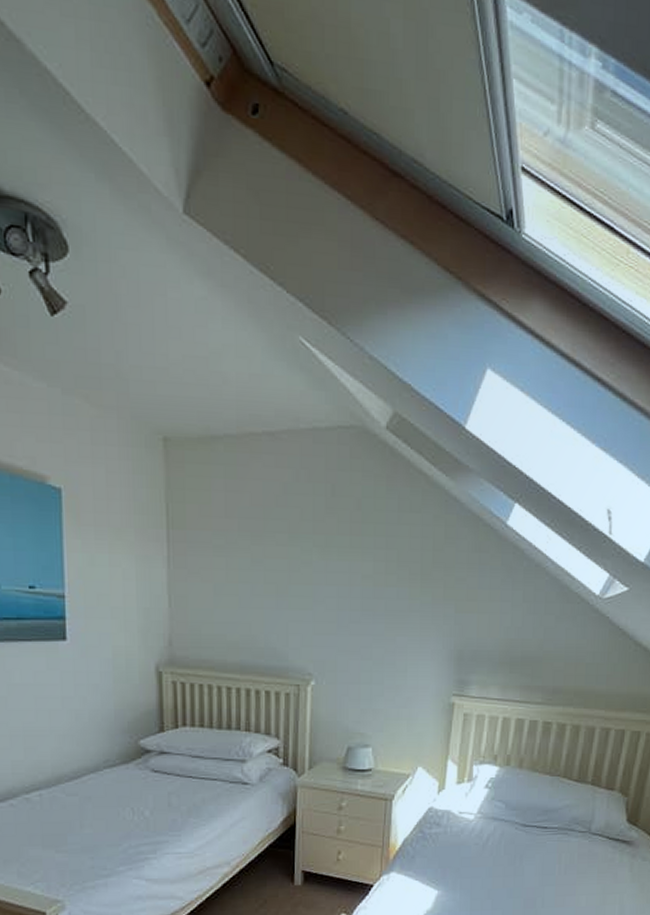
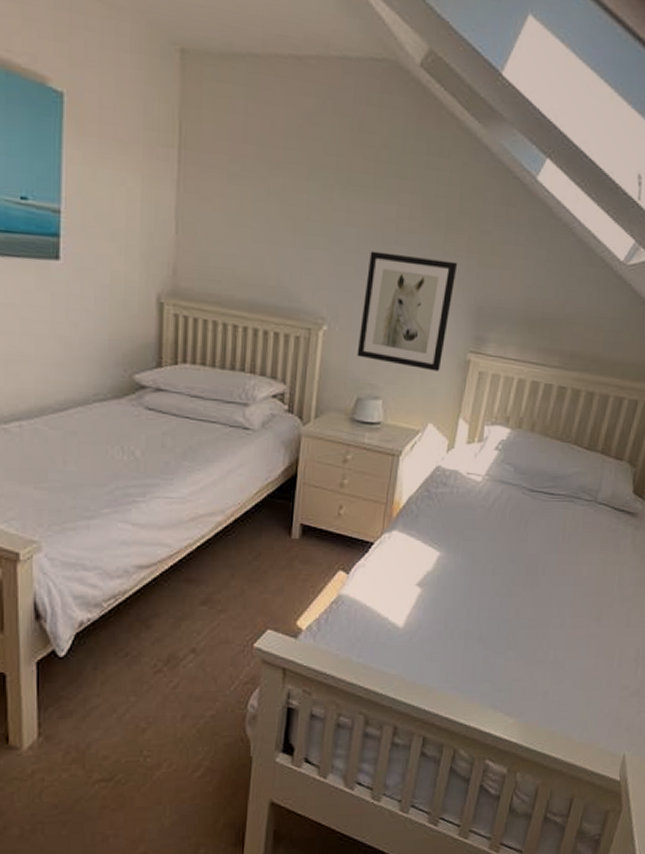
wall art: none [344,607,436,716] -> present [356,251,458,371]

